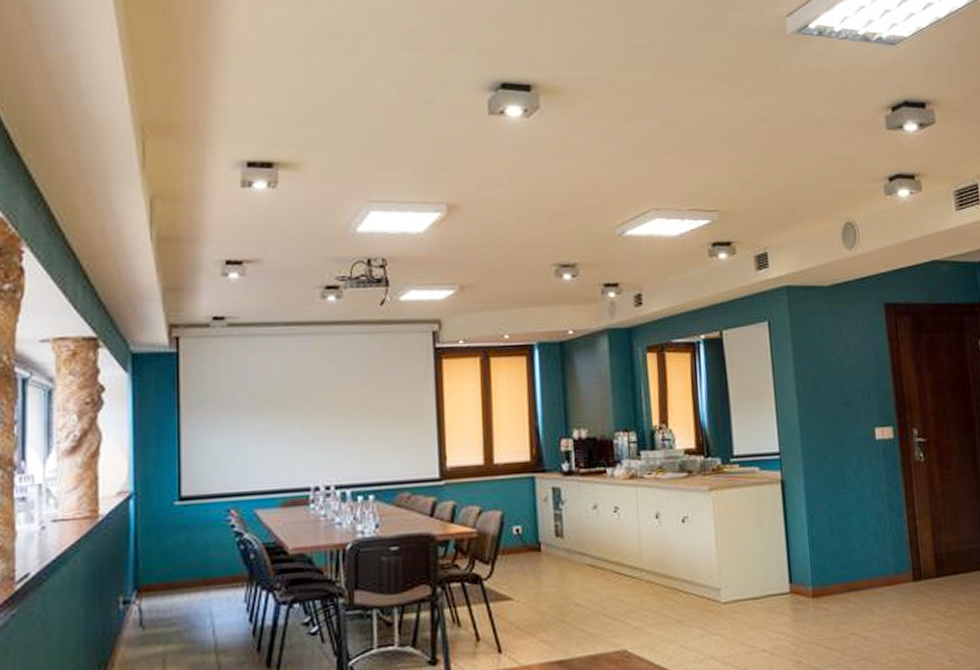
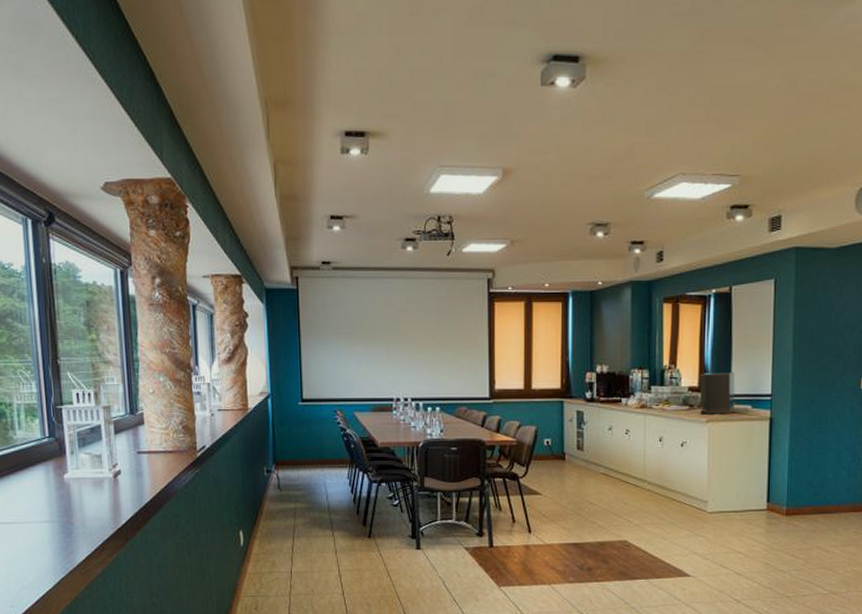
coffee machine: none [696,428,740,482] -> present [699,371,735,414]

